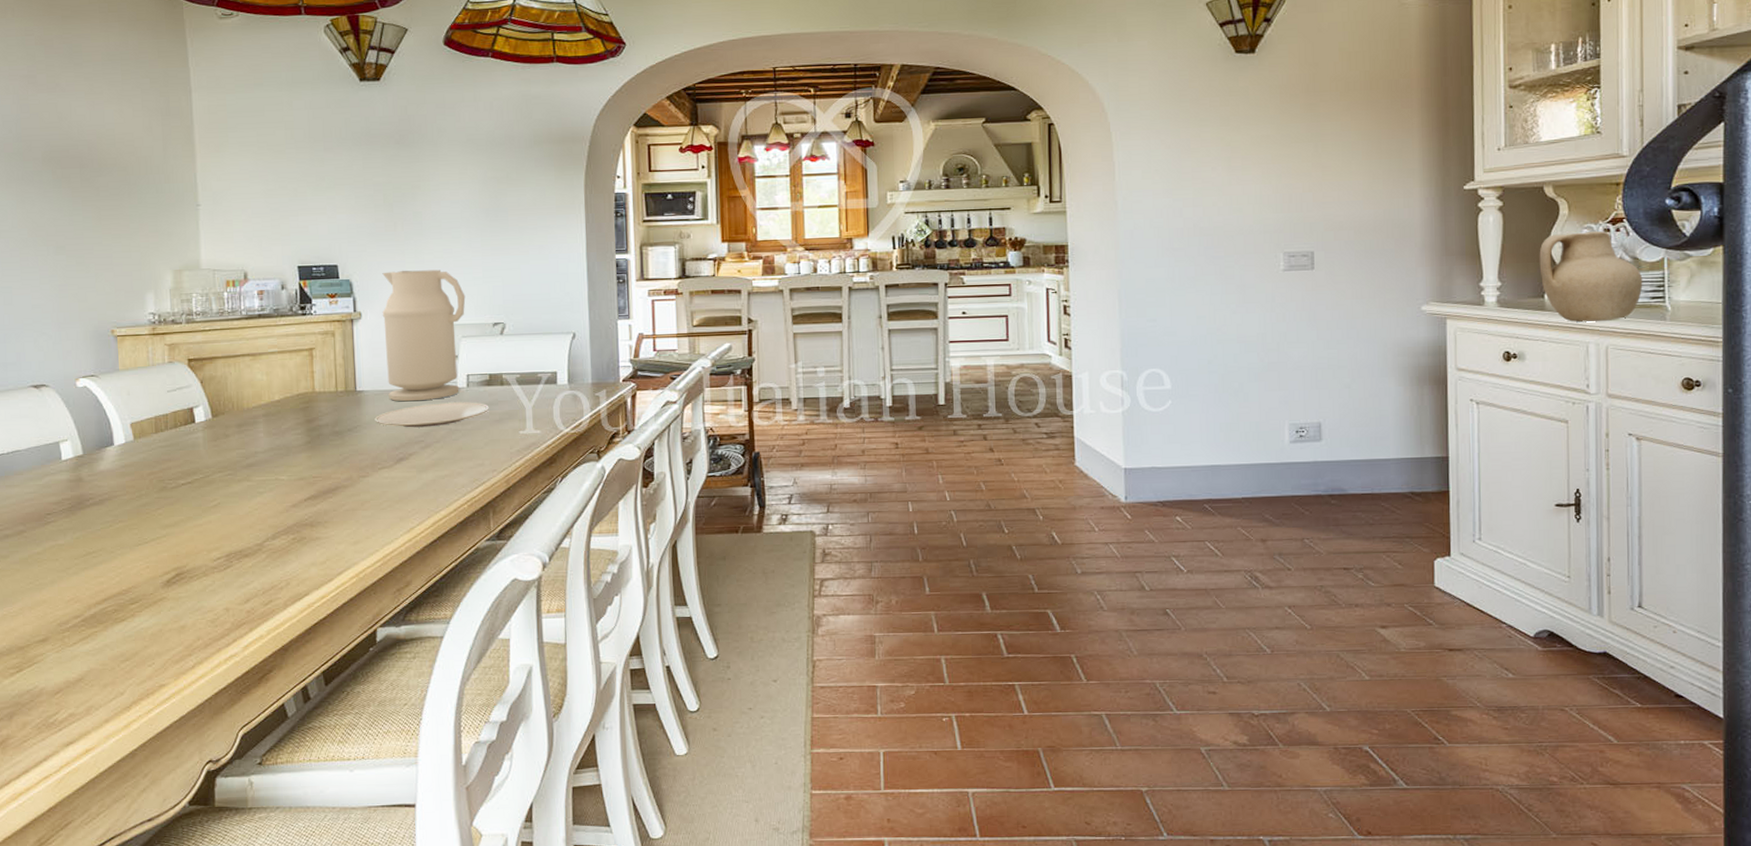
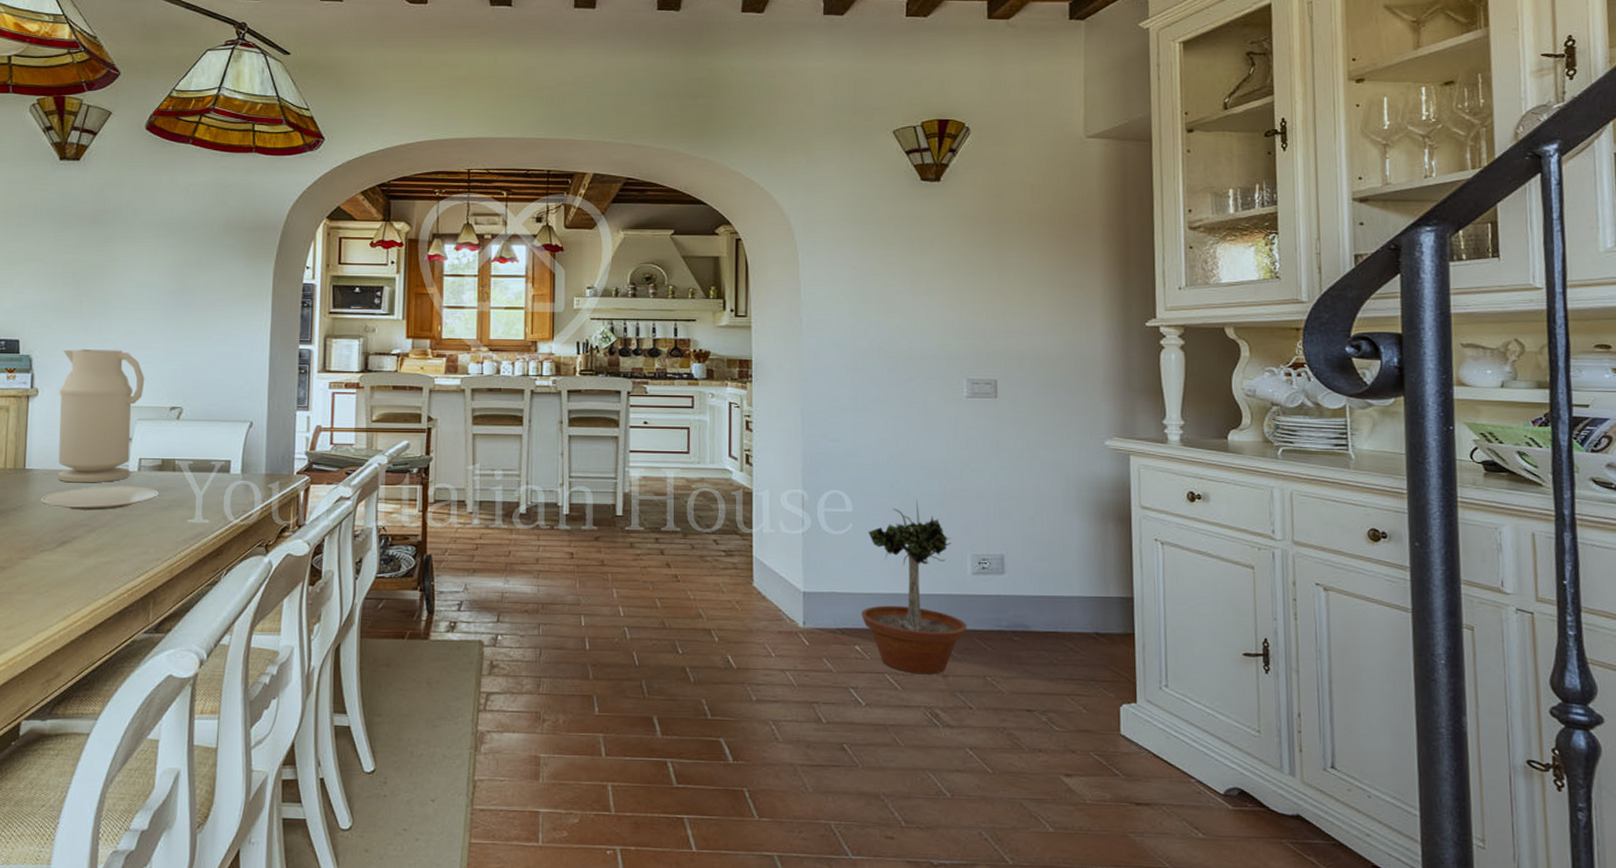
potted tree: none [1182,374,1285,540] -> present [862,500,967,675]
ceramic pitcher: present [1539,231,1643,323] -> none [1221,375,1326,467]

